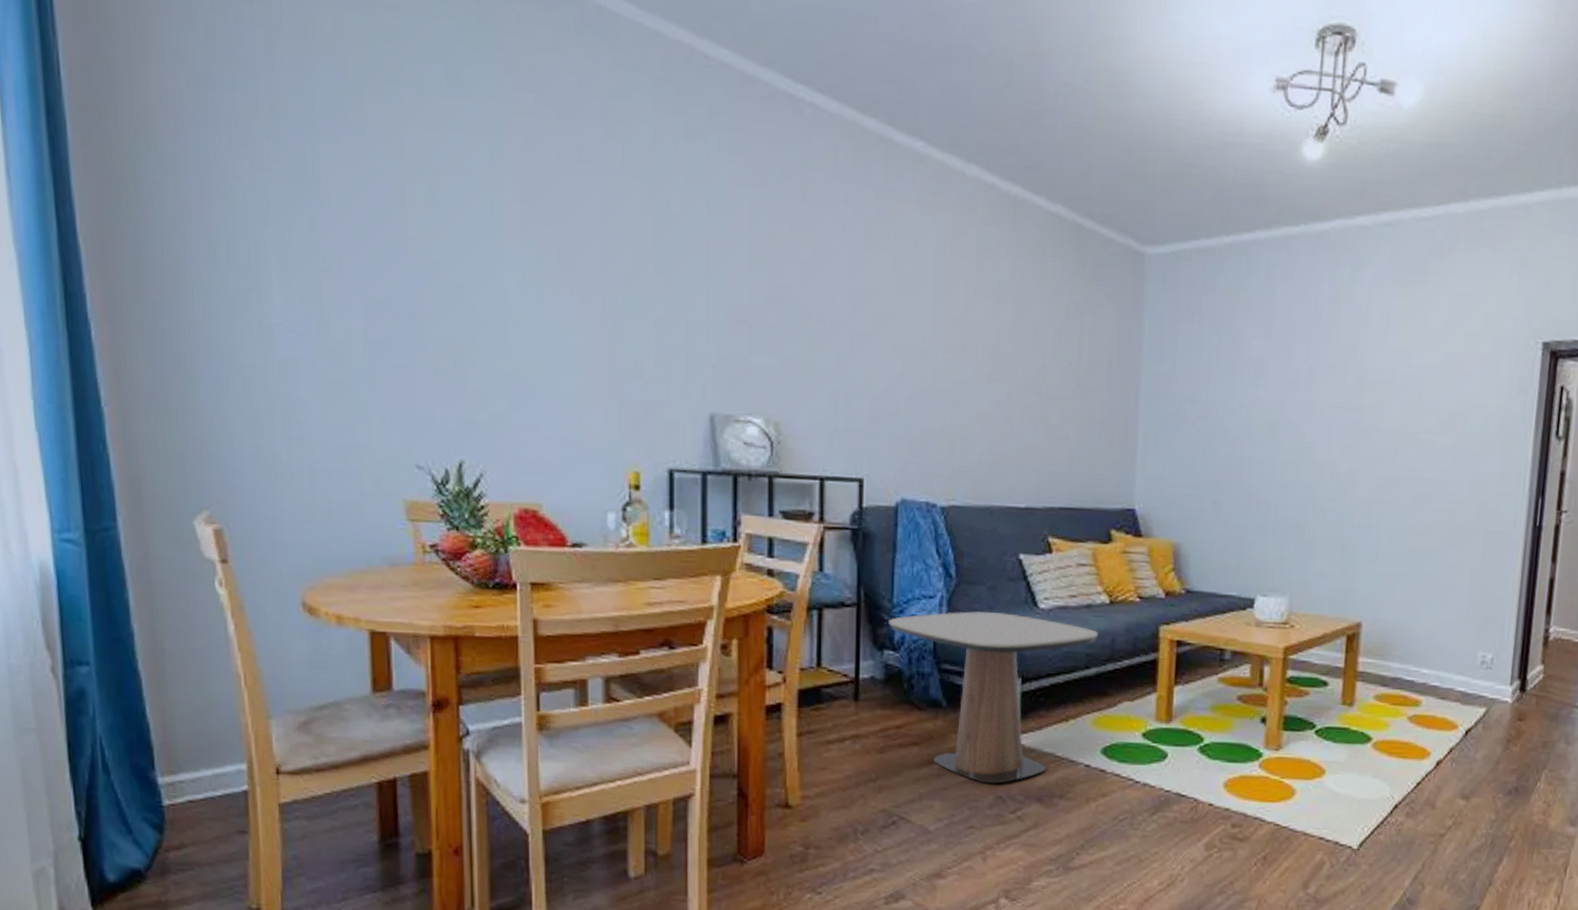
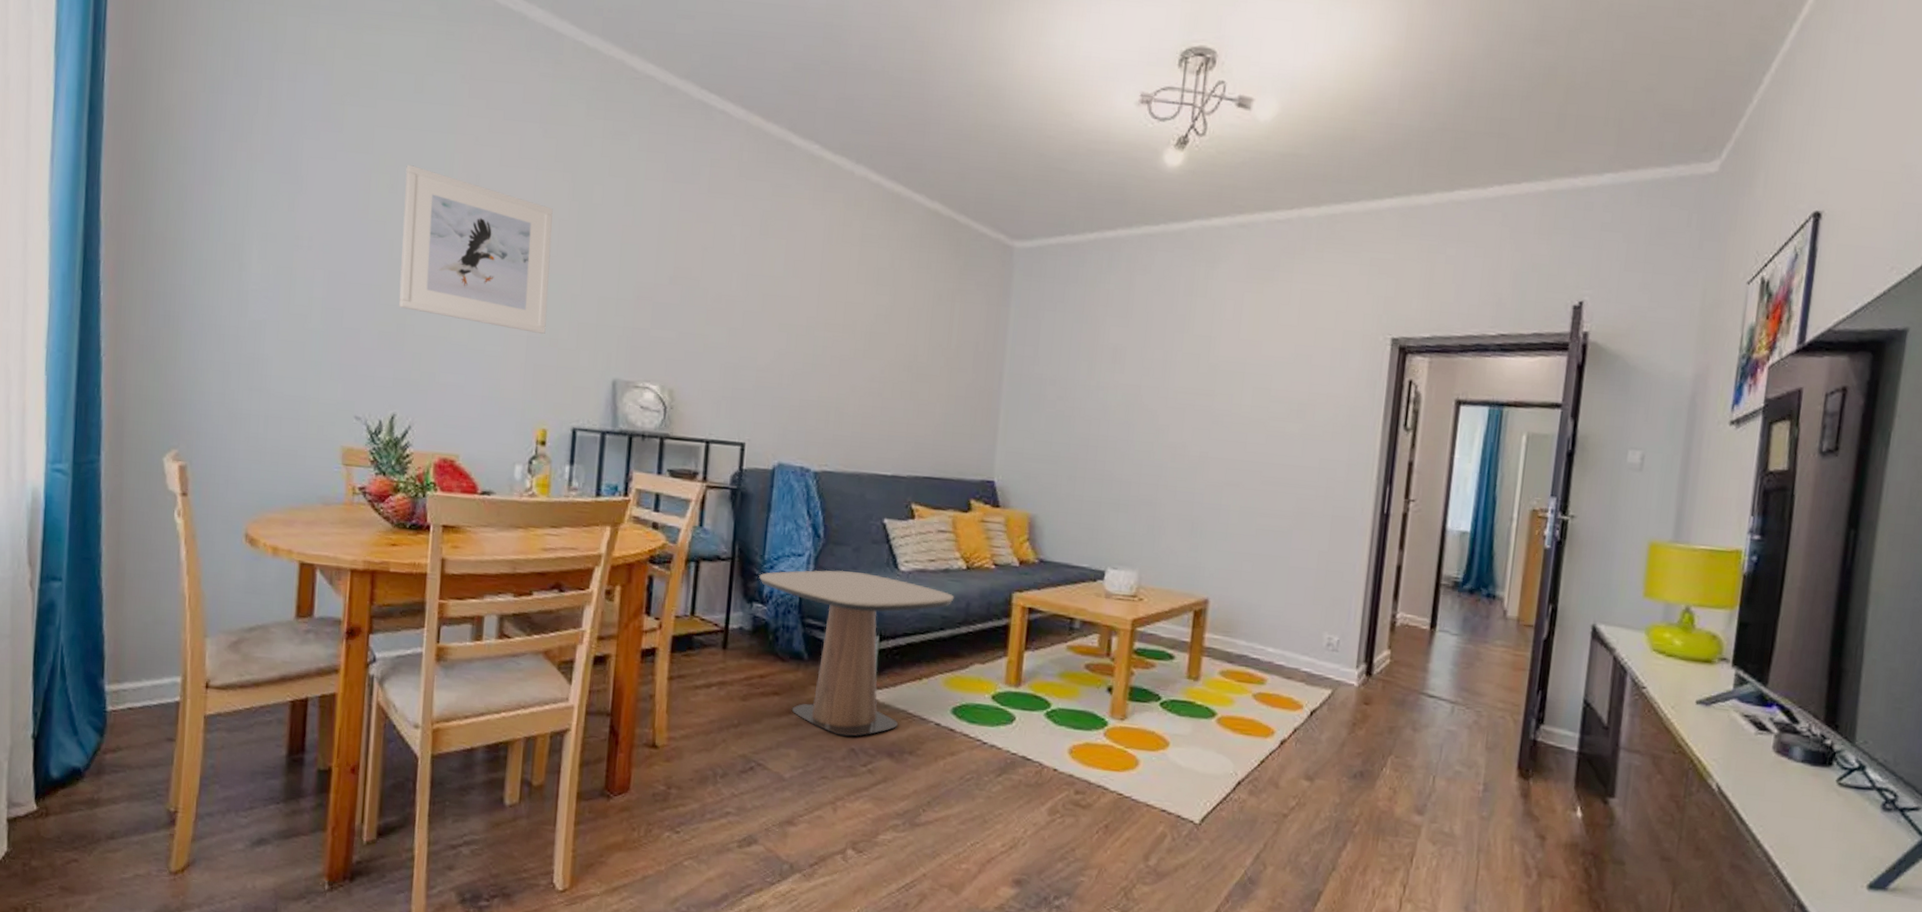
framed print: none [446,172,628,365] -> present [399,165,553,334]

